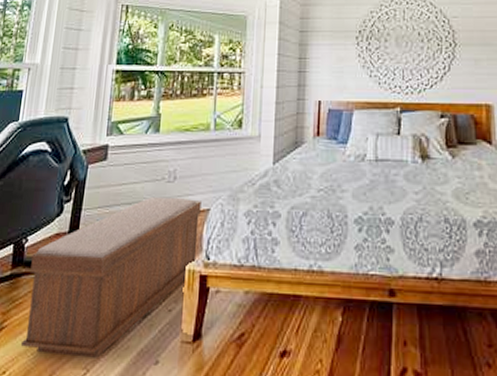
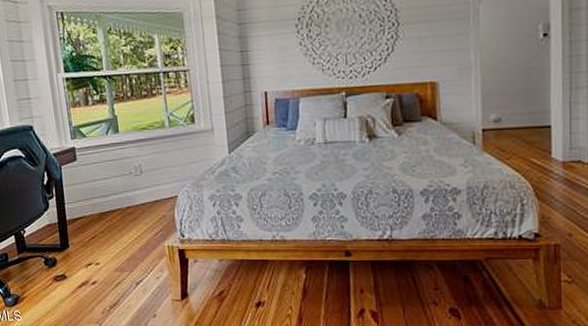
bench: present [20,196,201,358] -> none [32,188,175,315]

